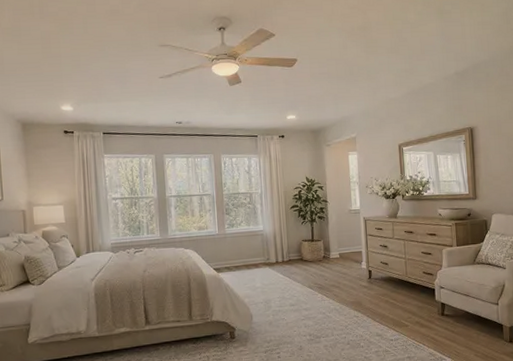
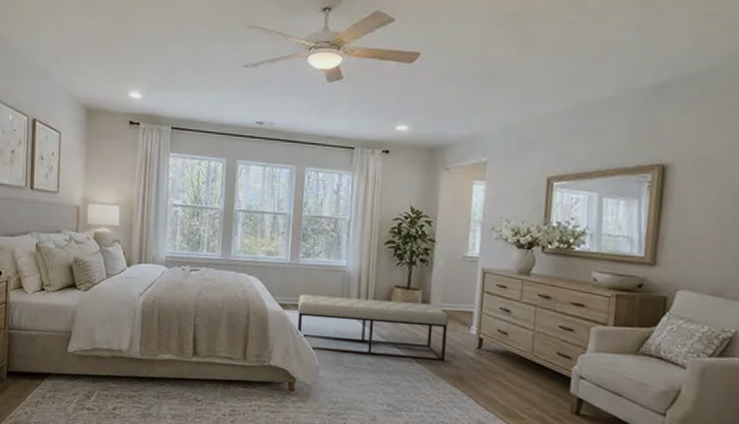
bench: none [229,250,347,302] -> present [297,294,448,362]

